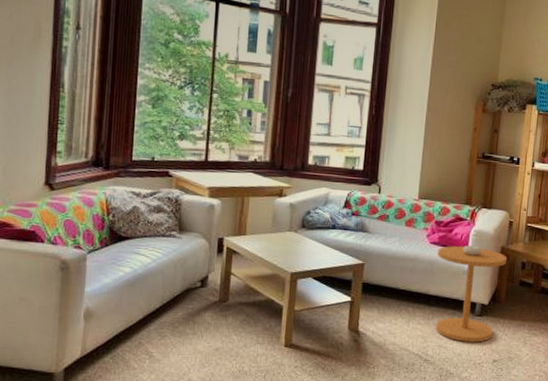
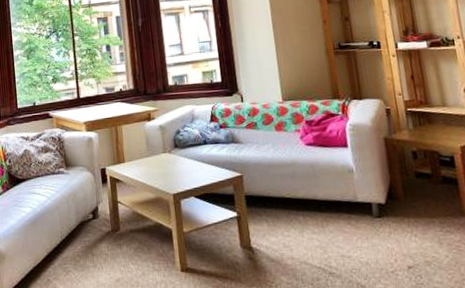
side table: present [436,245,507,343] -> none [315,140,400,249]

